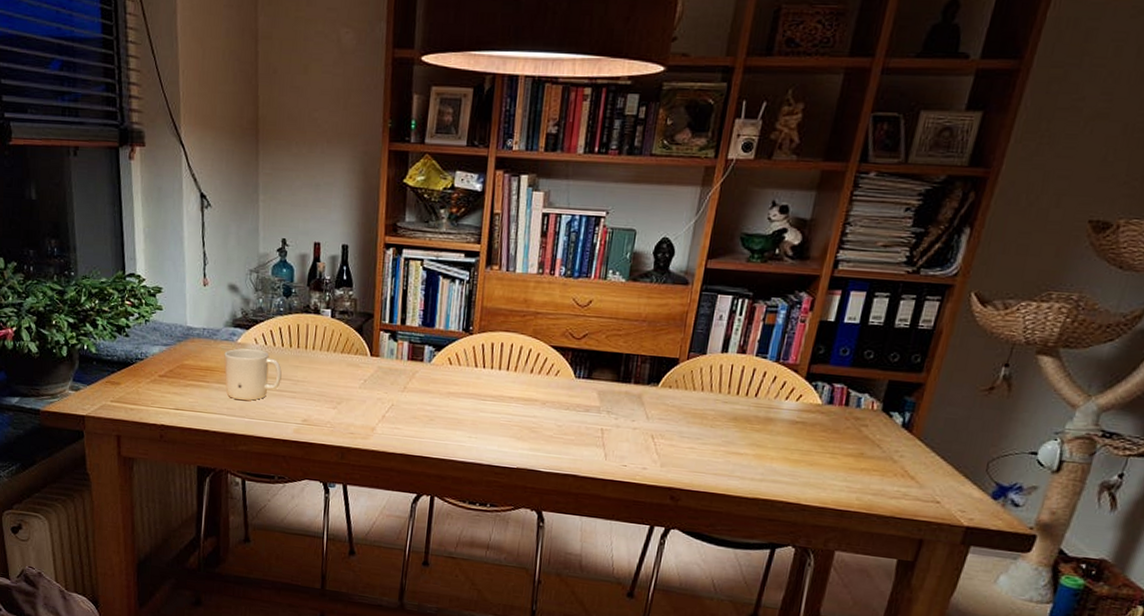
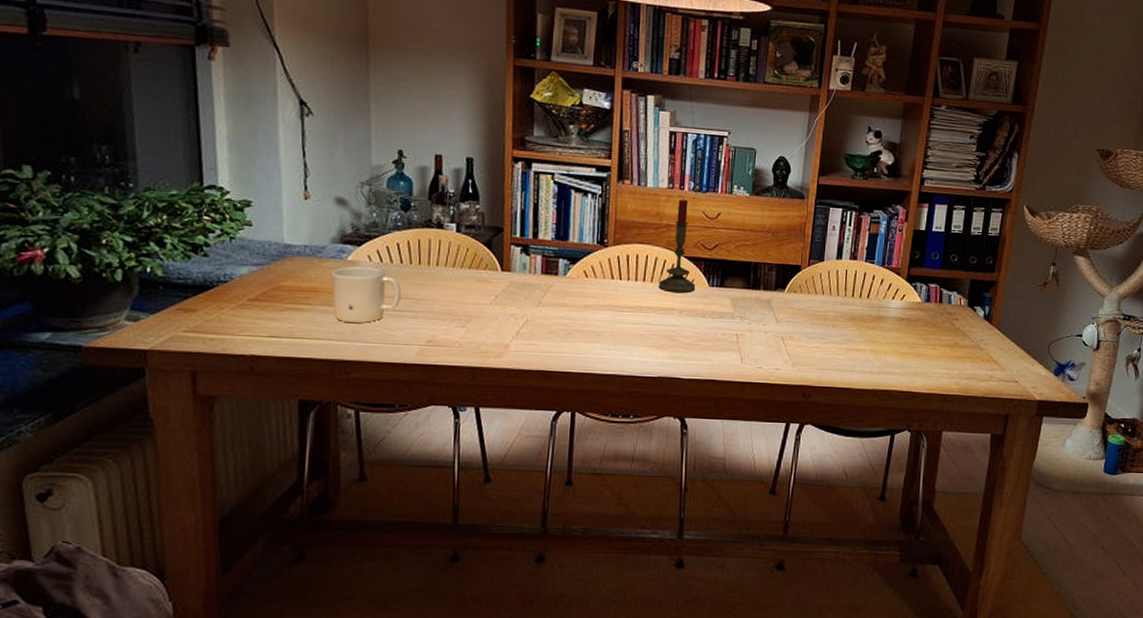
candle: none [522,283,561,384] -> present [658,197,696,294]

